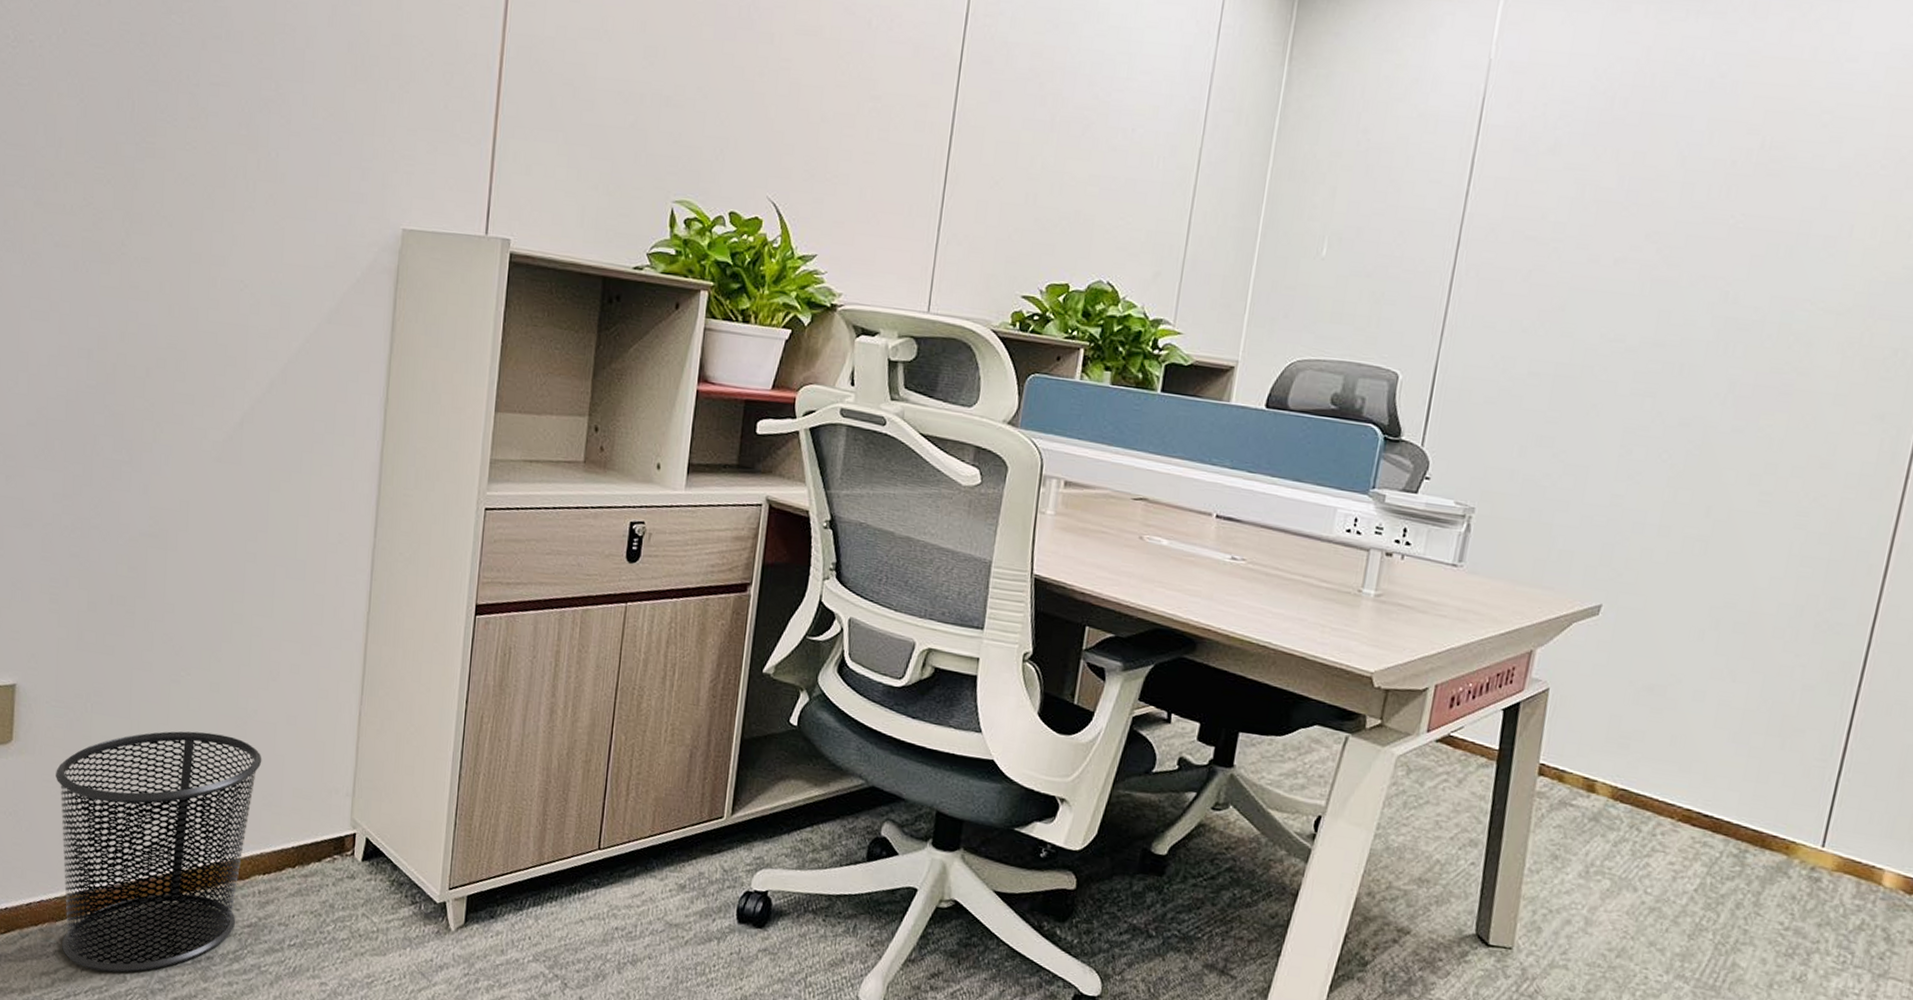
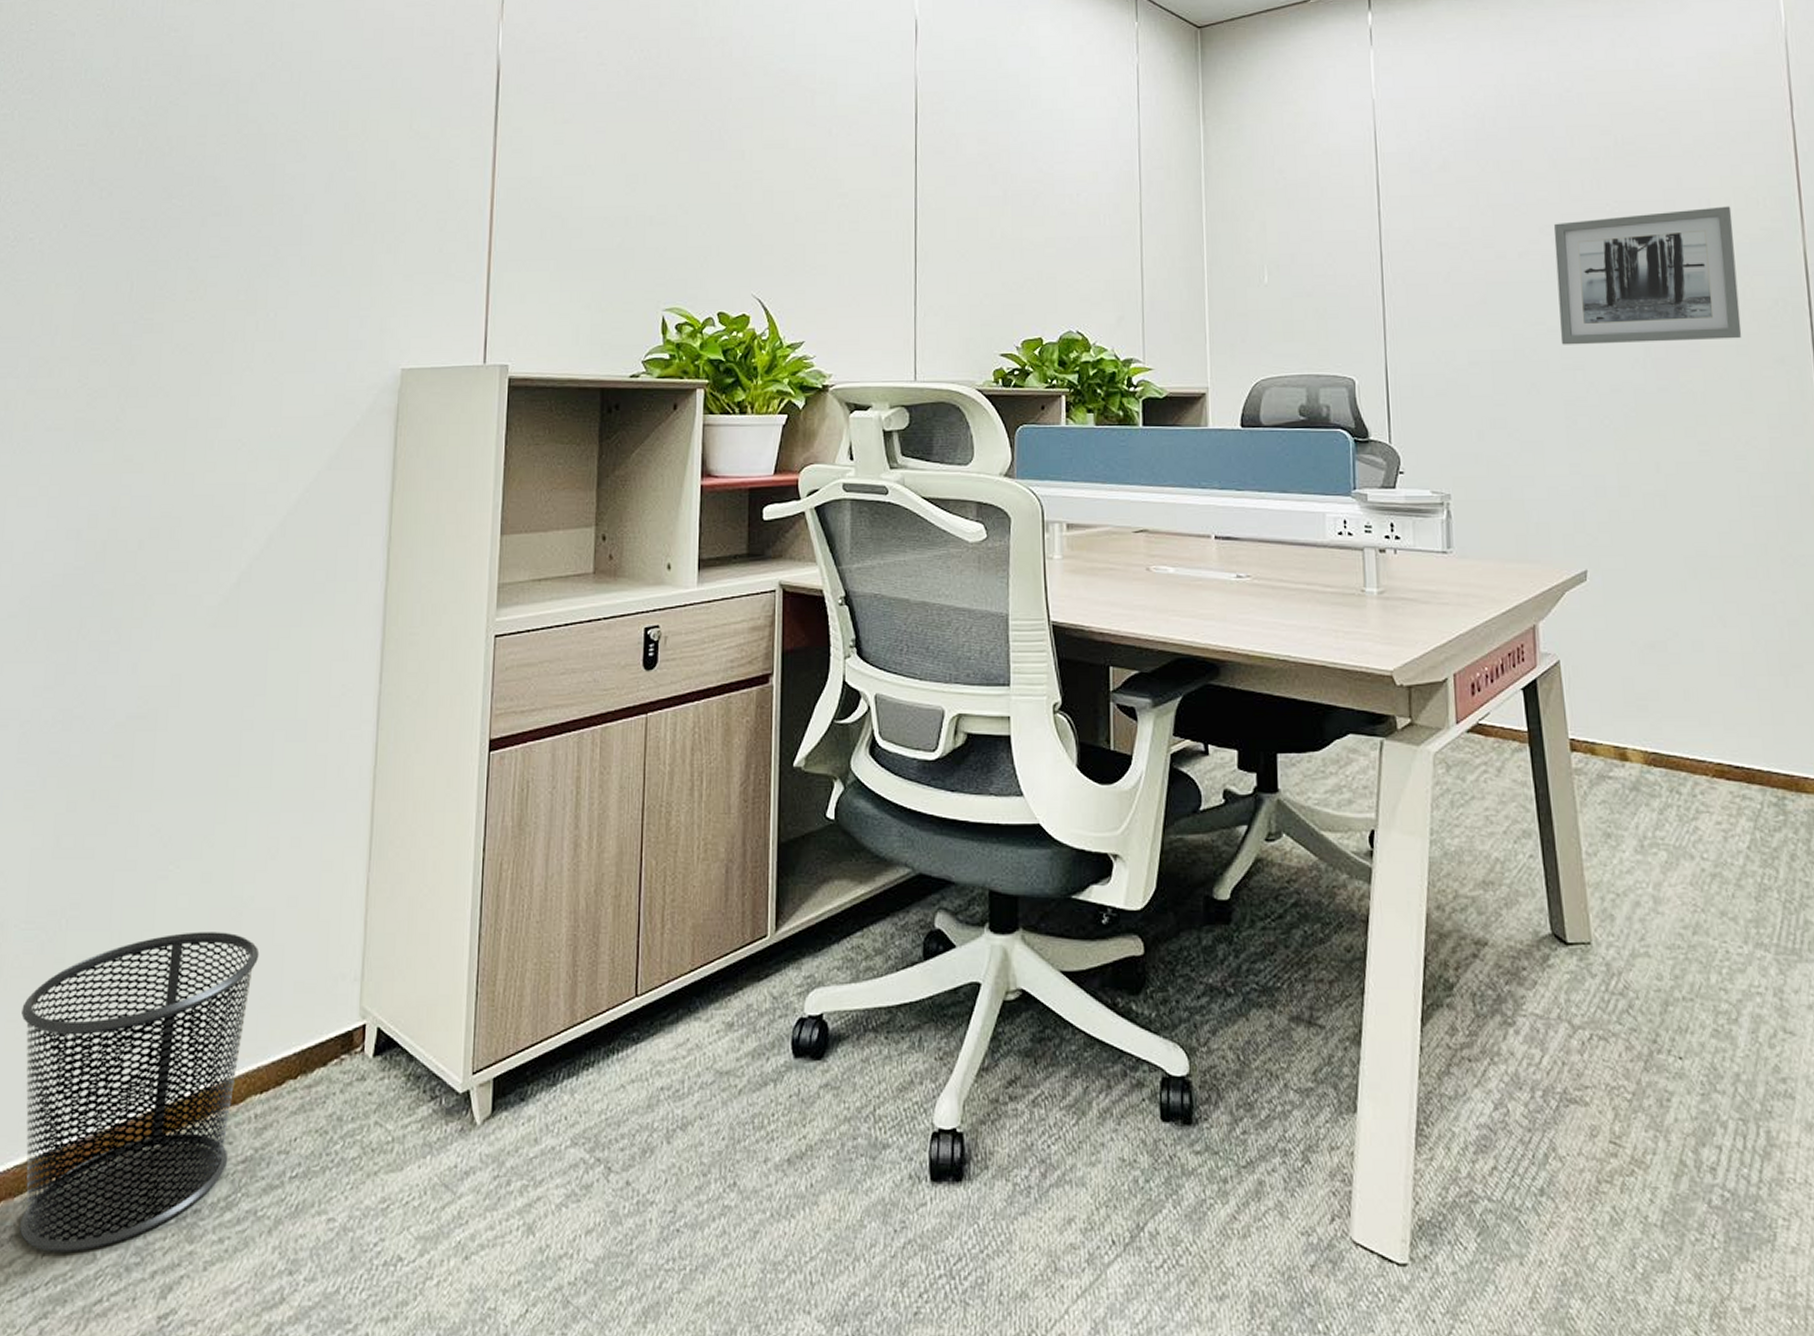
wall art: none [1637,230,1876,387] -> present [1554,206,1742,345]

